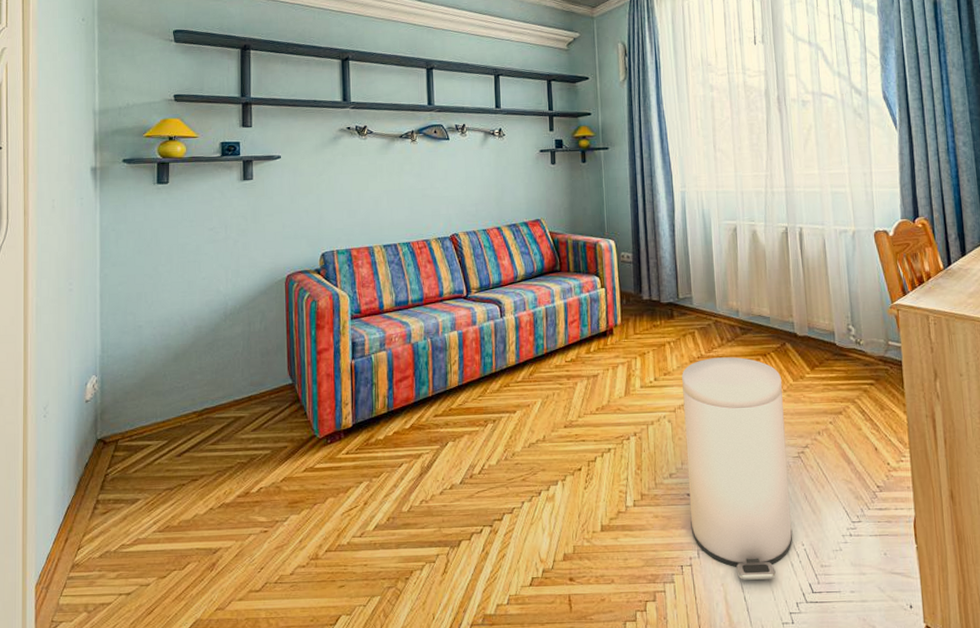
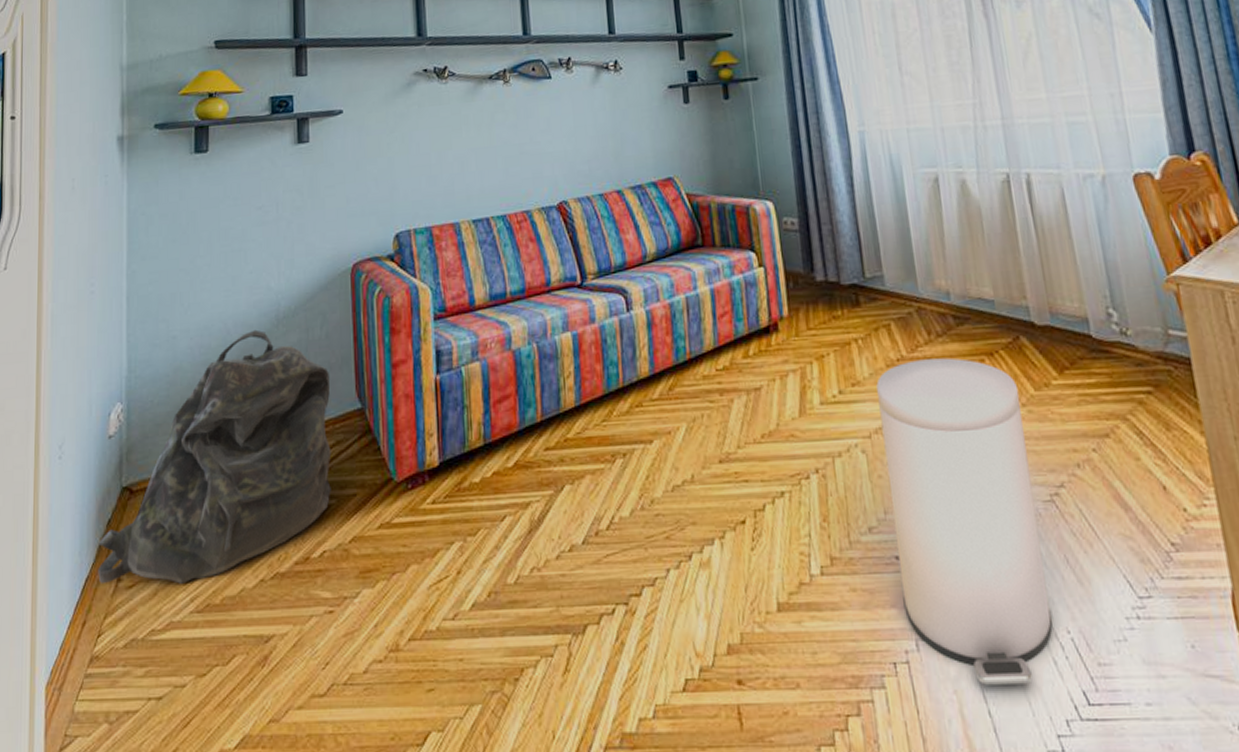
backpack: none [78,322,268,511] -> present [98,329,332,585]

